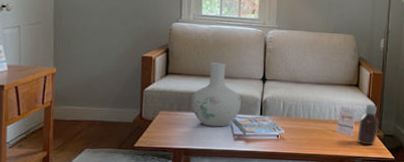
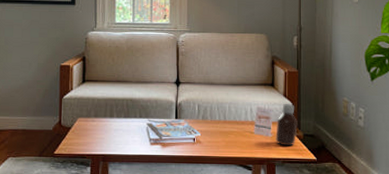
vase: present [191,62,241,127] -> none [108,68,156,132]

